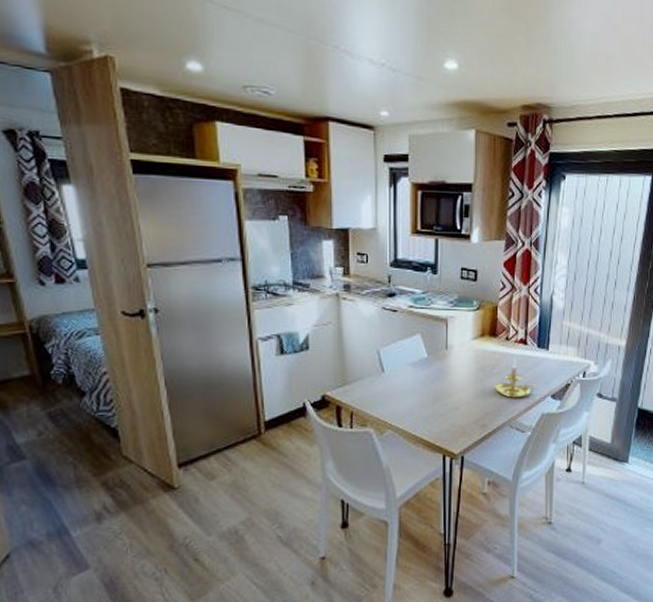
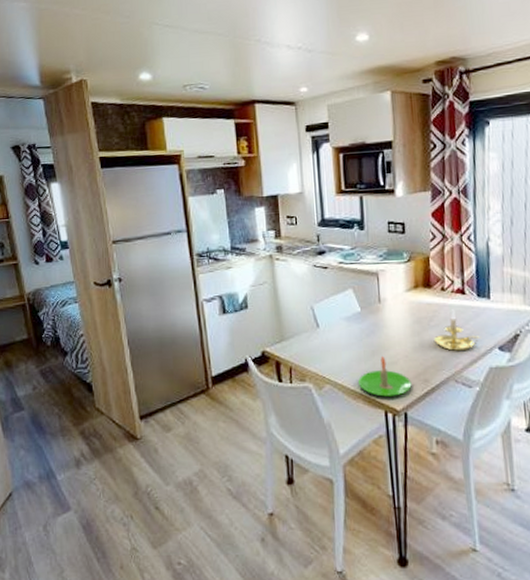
candle: none [420,402,470,441] -> present [358,356,412,397]

